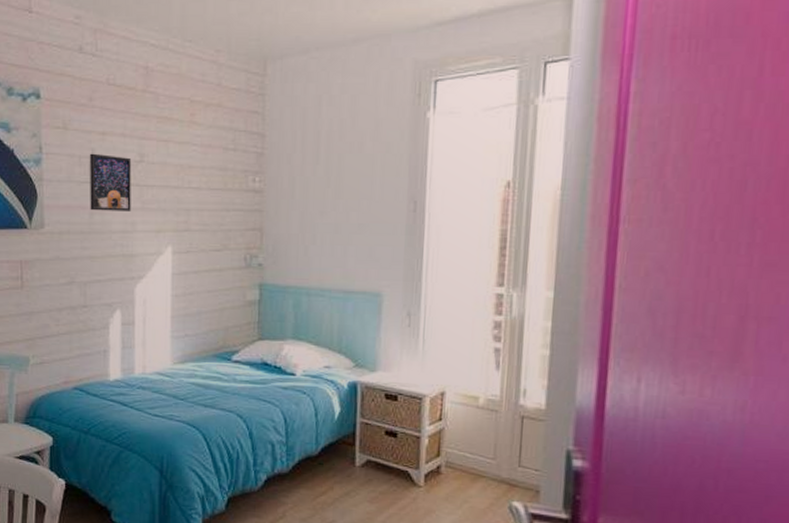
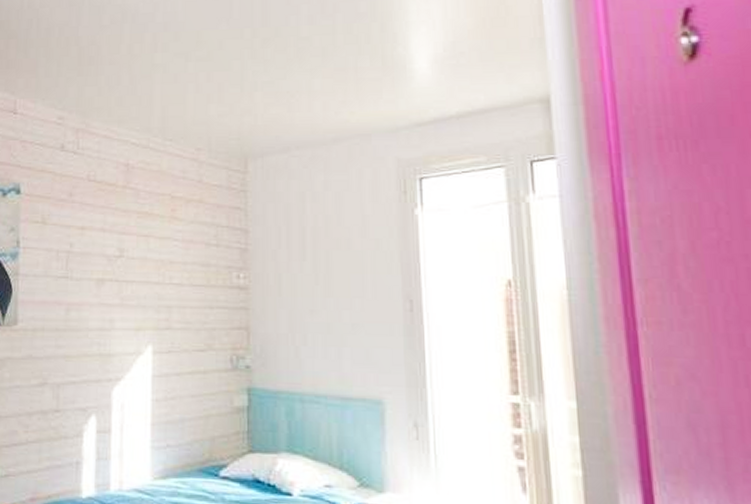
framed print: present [89,153,132,211] -> none [66,248,111,308]

